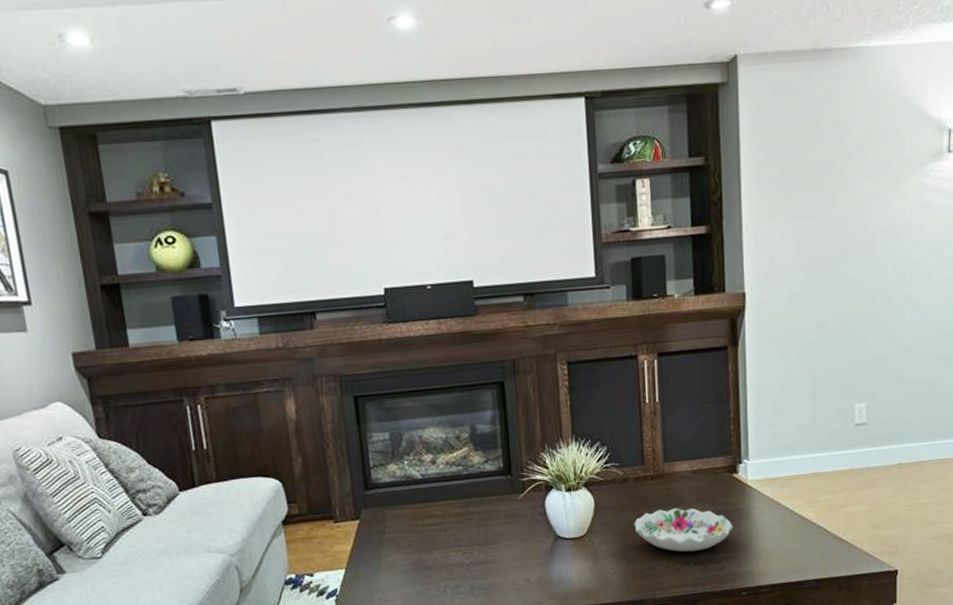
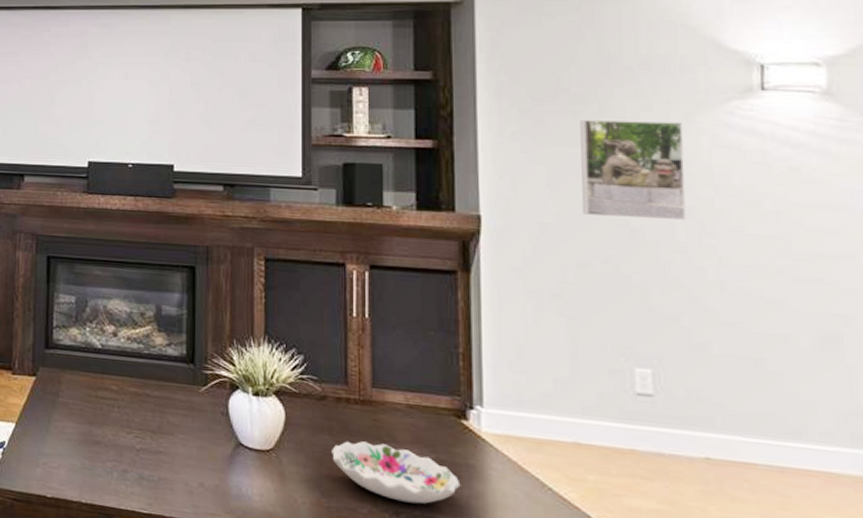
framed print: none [821,188,893,280] -> present [580,120,686,221]

